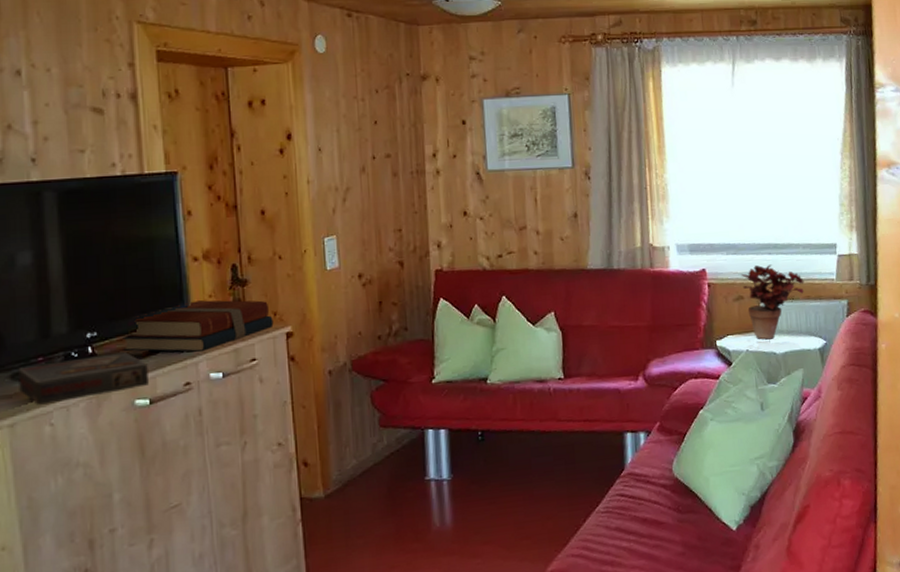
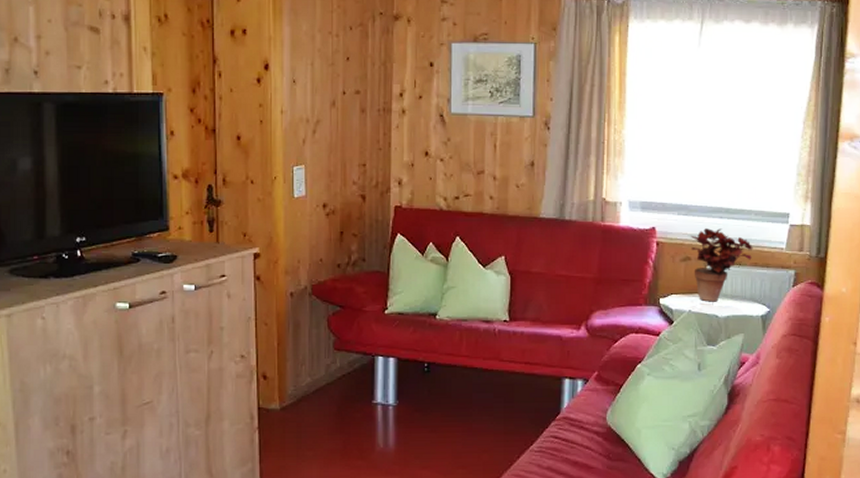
game console: present [18,352,149,405] -> none [16,258,129,299]
books: present [122,300,274,353] -> none [108,216,243,265]

